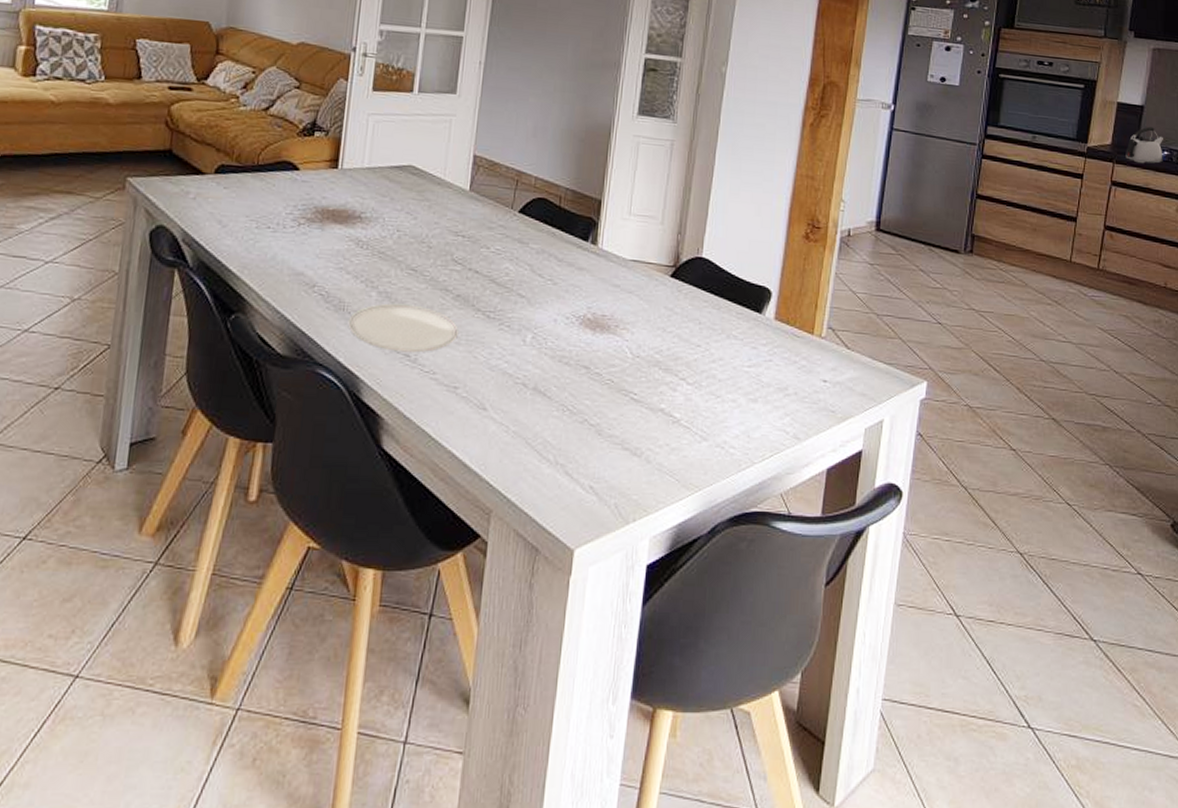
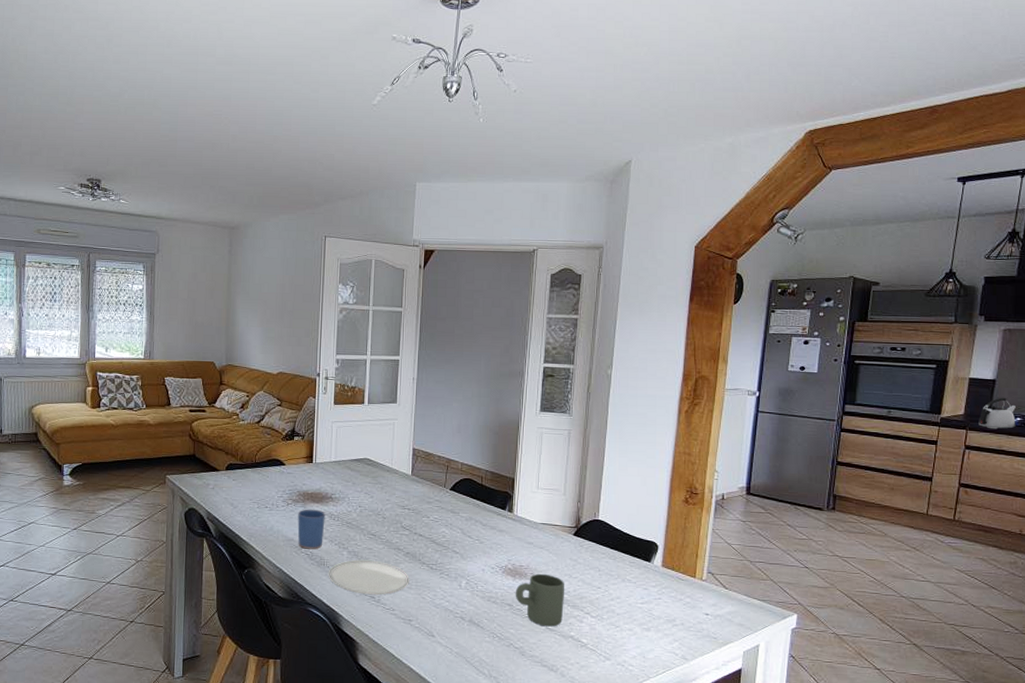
mug: none [310,231,350,288] -> present [297,509,325,549]
mug: none [593,325,657,397] -> present [515,573,565,627]

